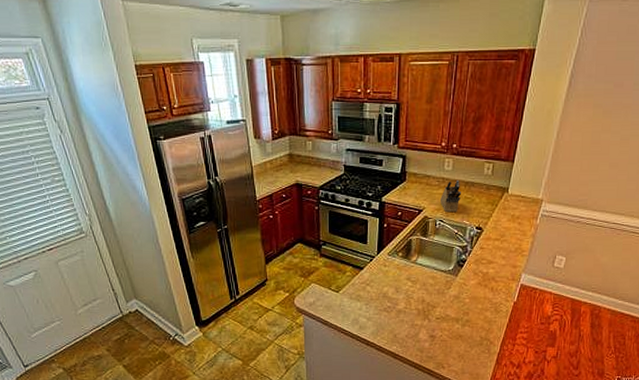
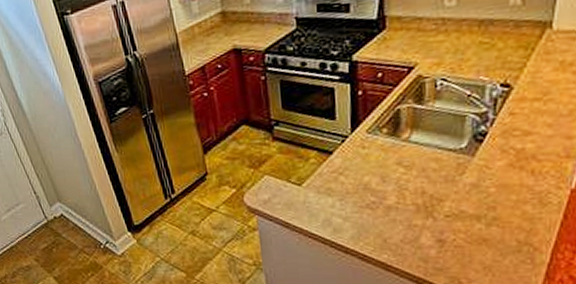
knife block: present [440,179,462,212] -> none [441,18,475,66]

